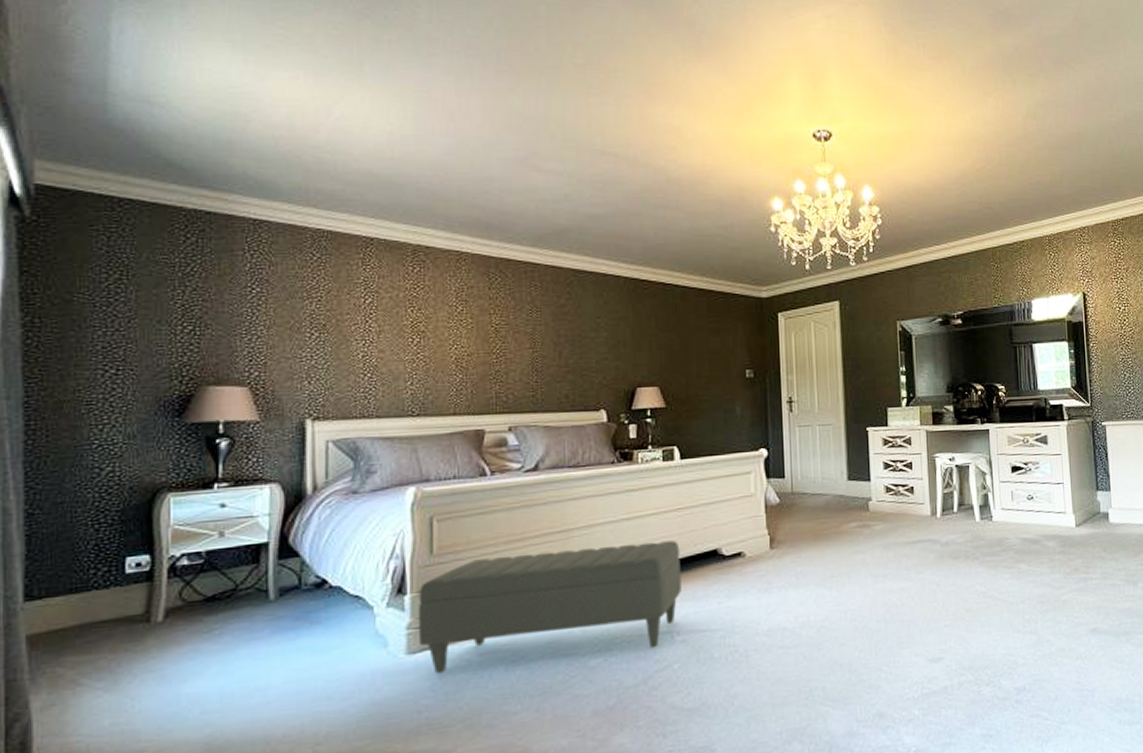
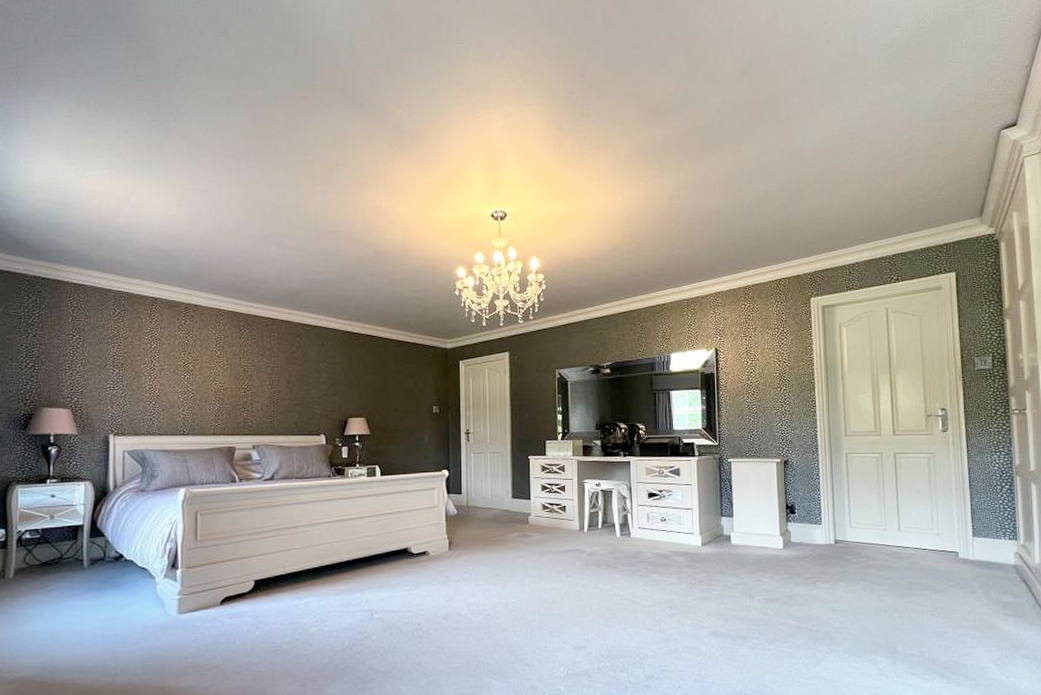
ottoman: present [418,540,682,674] -> none [187,539,380,630]

